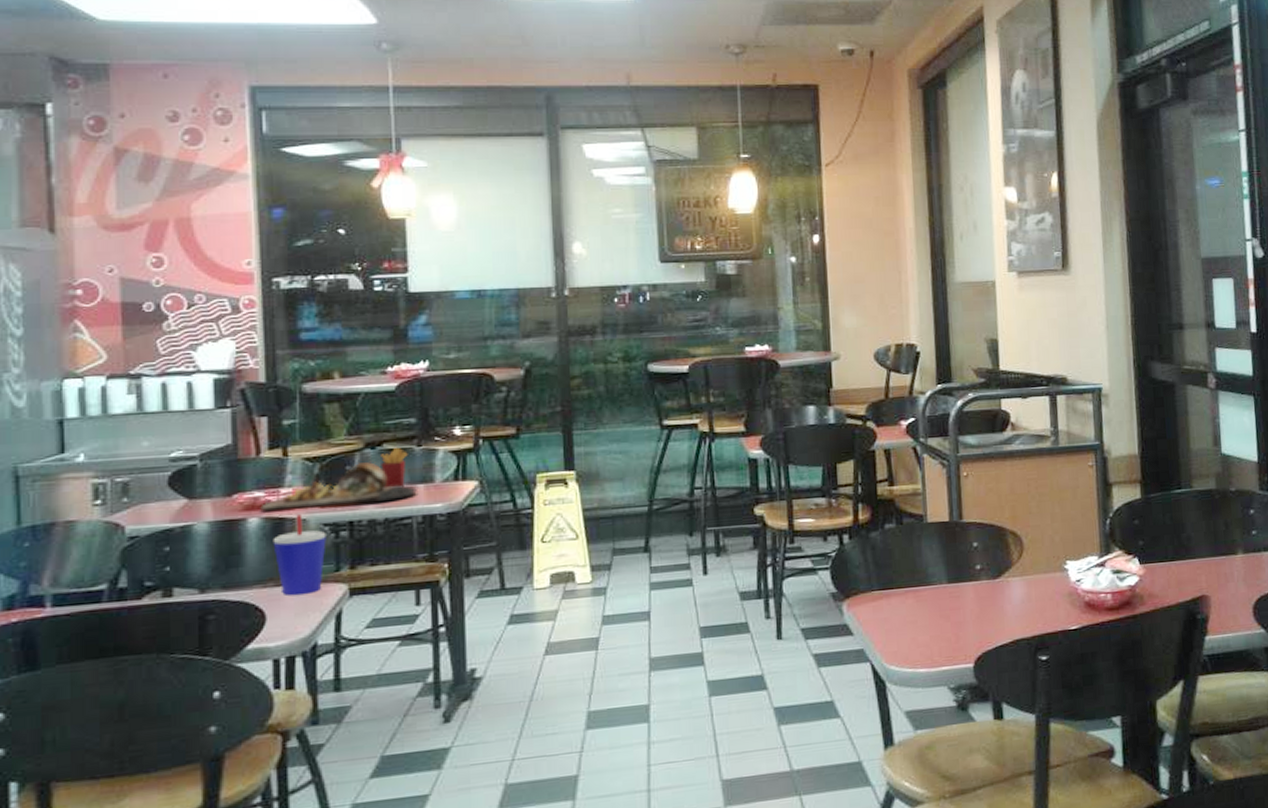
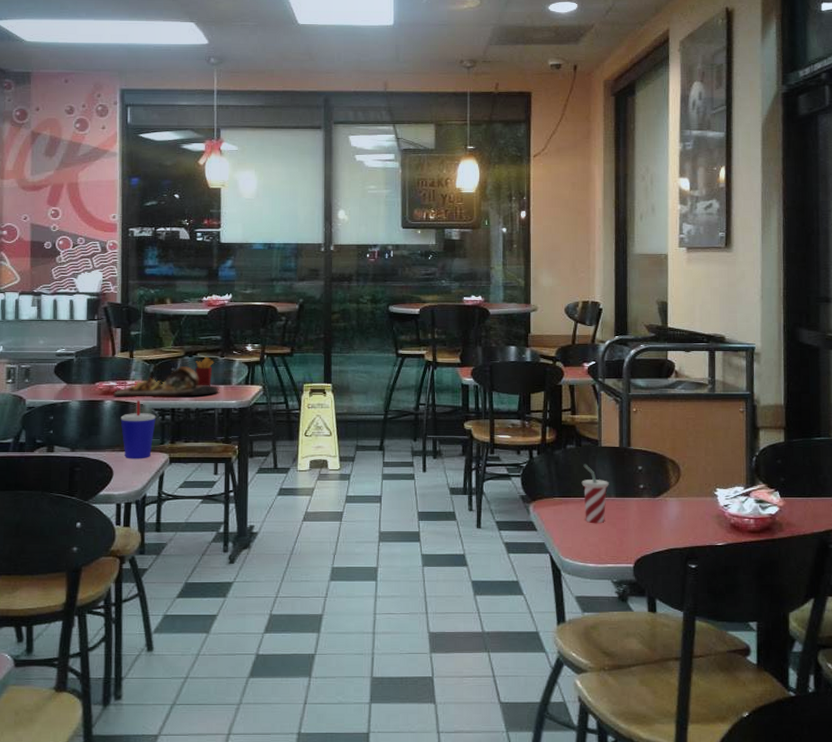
beverage cup: none [905,545,939,619] -> present [581,464,609,524]

